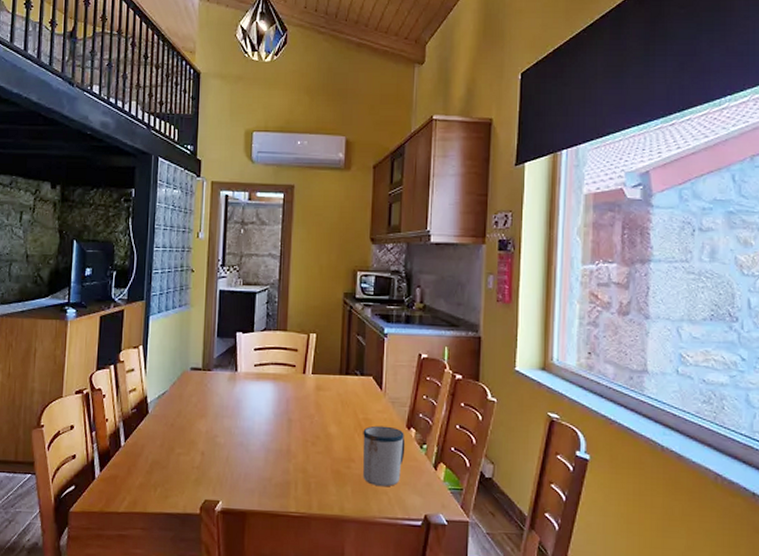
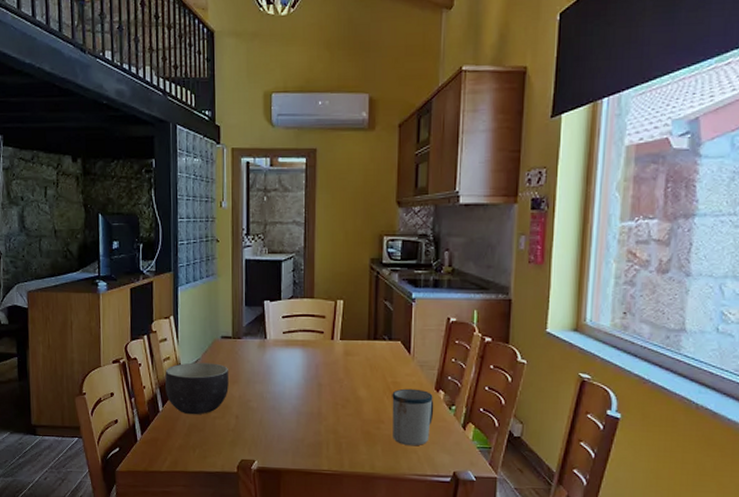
bowl: none [129,394,196,451] -> present [165,362,229,415]

